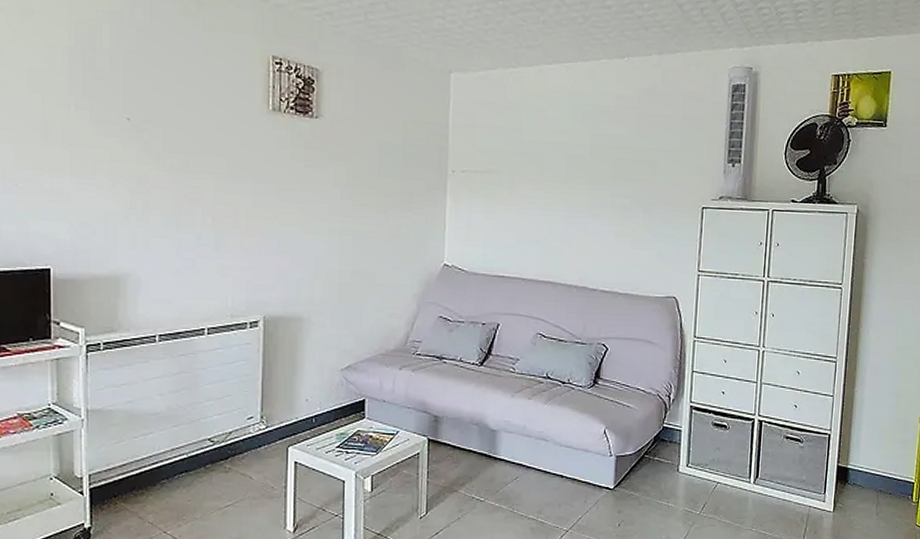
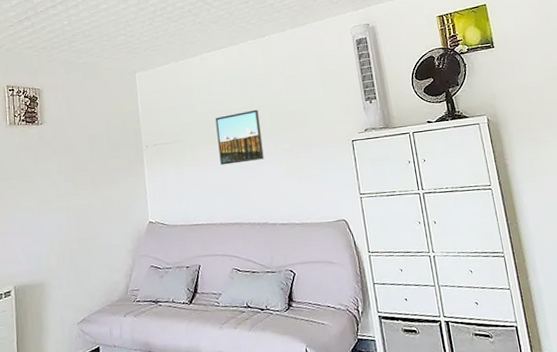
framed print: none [542,149,599,212] -> present [215,109,264,165]

